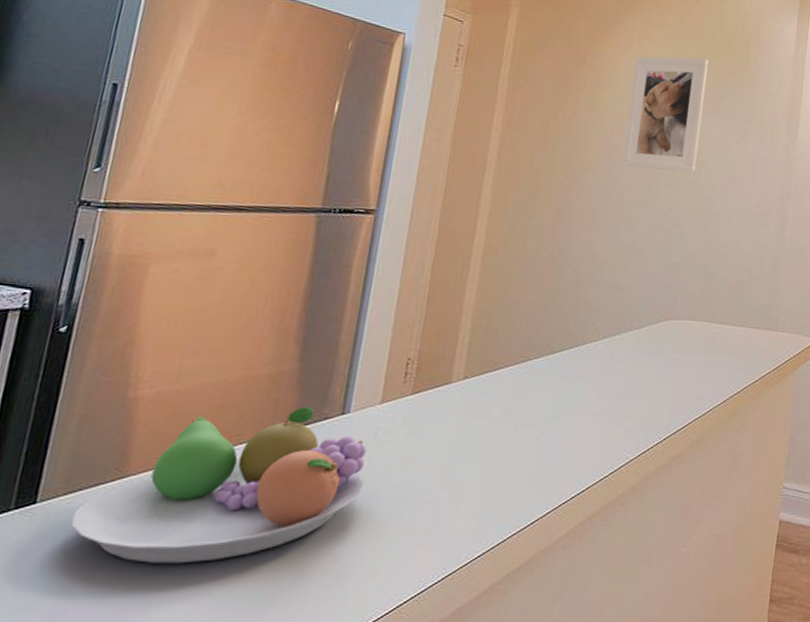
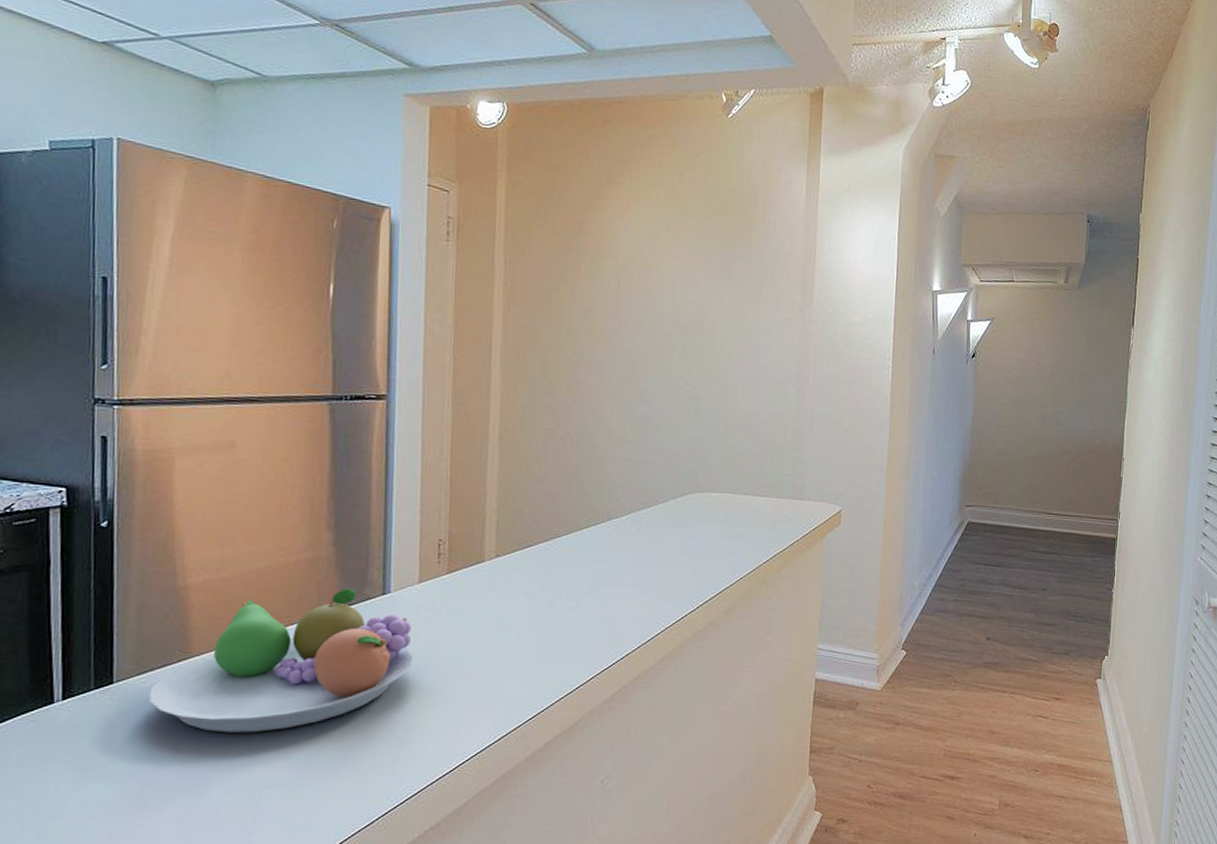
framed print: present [622,56,709,173] -> none [632,218,714,342]

